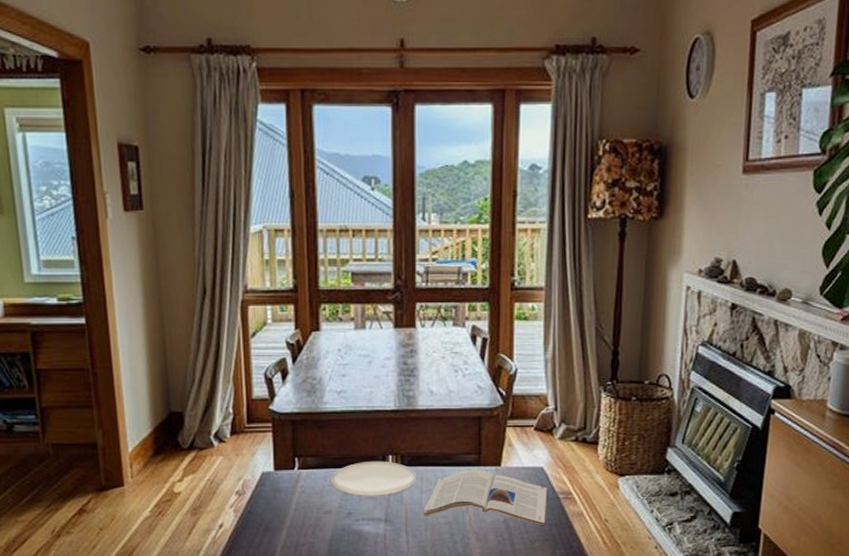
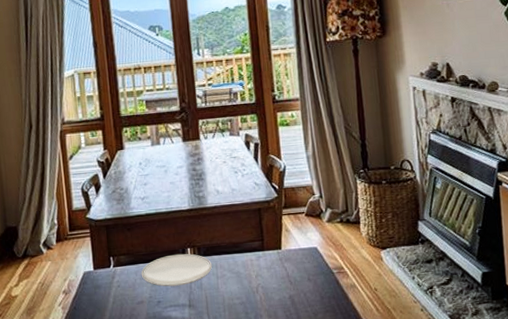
magazine: present [423,469,547,525] -> none [220,253,325,299]

